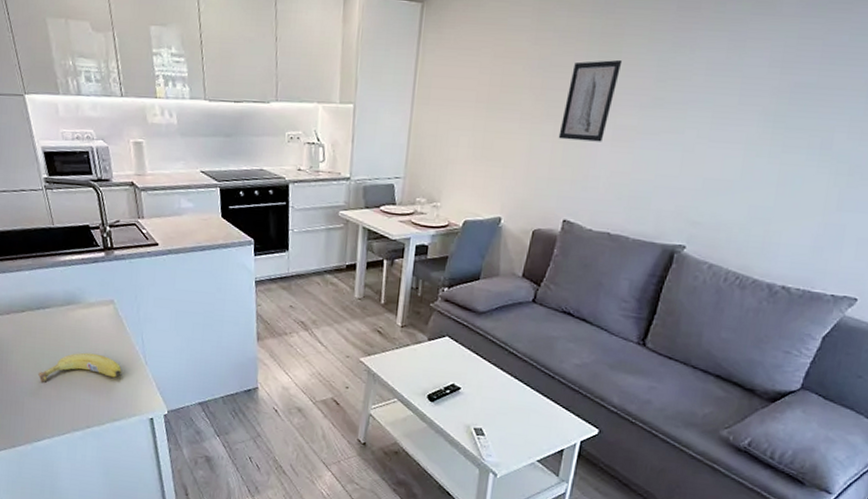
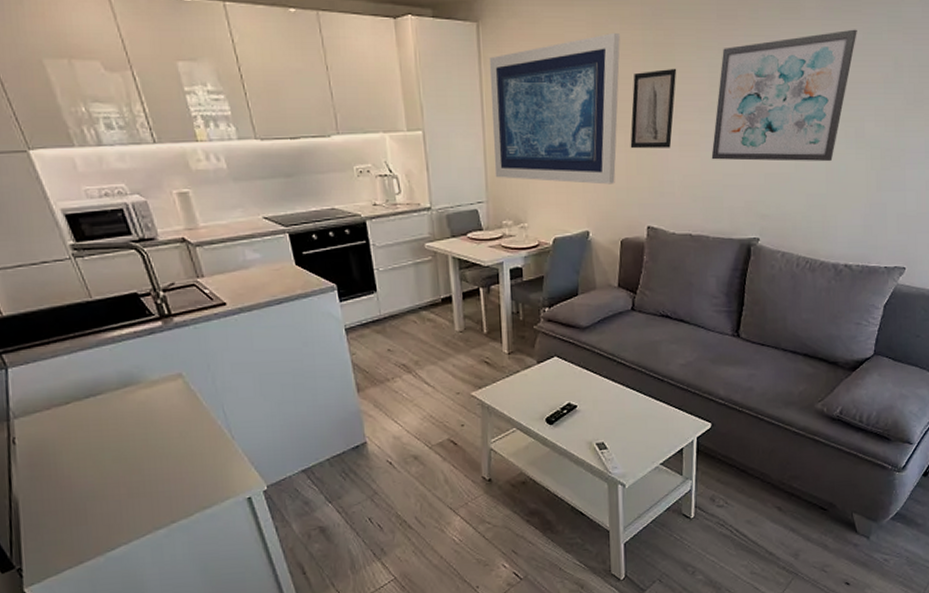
fruit: present [38,352,122,382] -> none [100,437,204,481]
wall art: none [416,19,566,174] -> present [489,32,620,185]
wall art: none [645,29,844,173] -> present [711,29,857,162]

